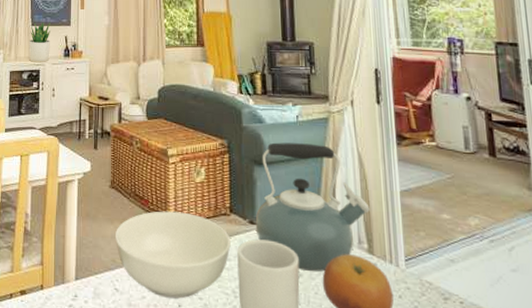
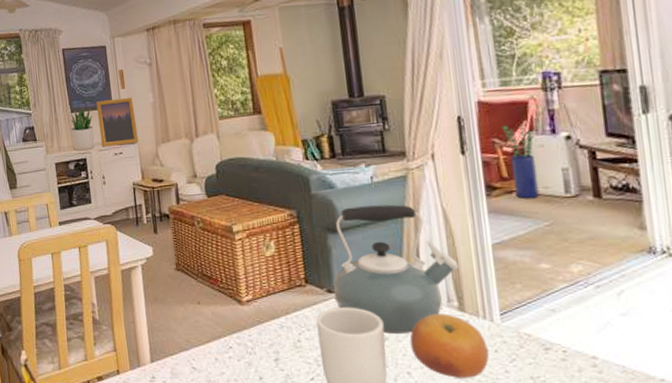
picture frame: none [55,17,90,61] -> present [96,97,139,147]
bowl: present [114,211,231,299] -> none [185,287,309,372]
vase: none [411,79,442,152] -> present [500,122,539,200]

